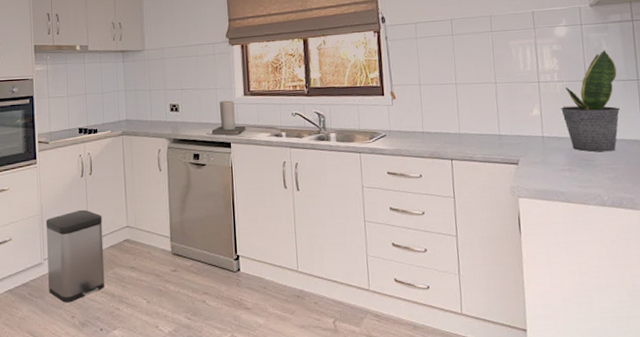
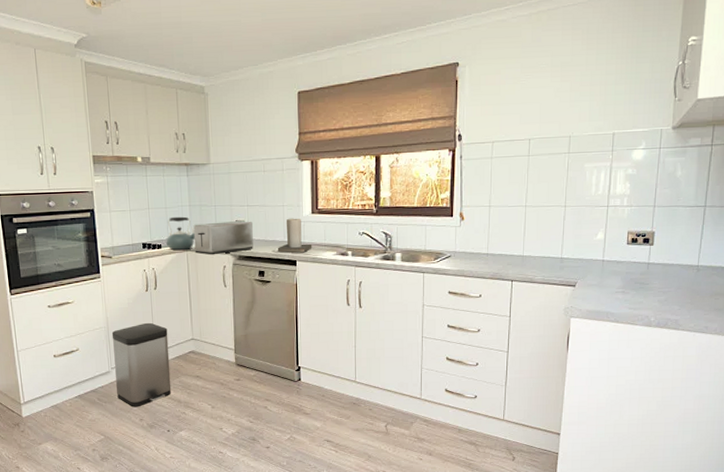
kettle: none [101,101,130,134] -> present [166,216,195,250]
toaster: none [128,104,188,139] -> present [193,221,254,255]
potted plant: present [561,50,621,152] -> none [625,175,687,276]

